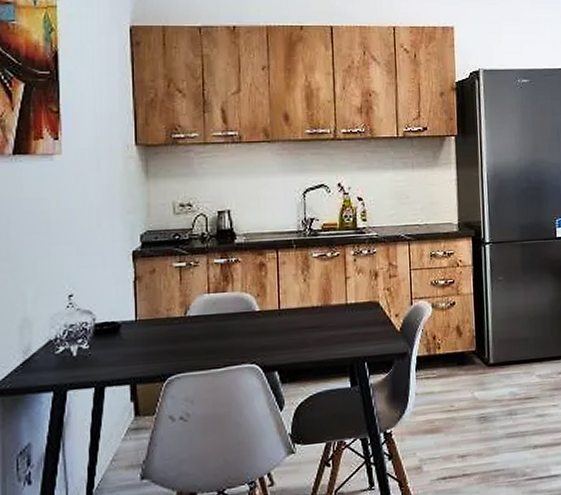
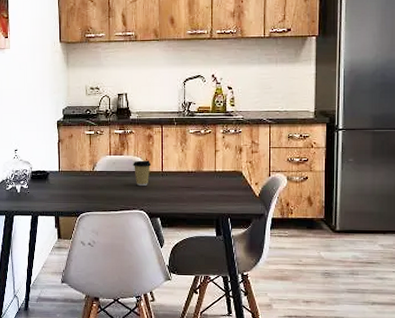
coffee cup: none [240,296,265,332] -> present [133,160,152,187]

